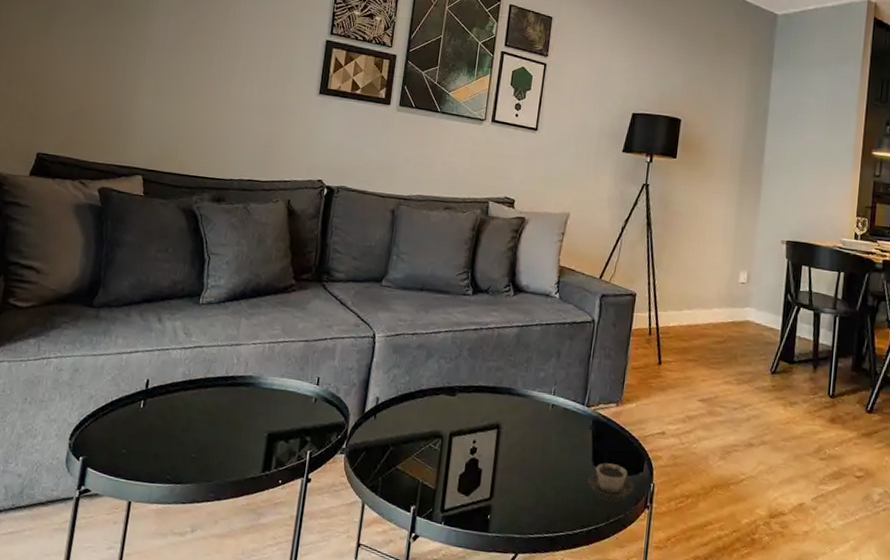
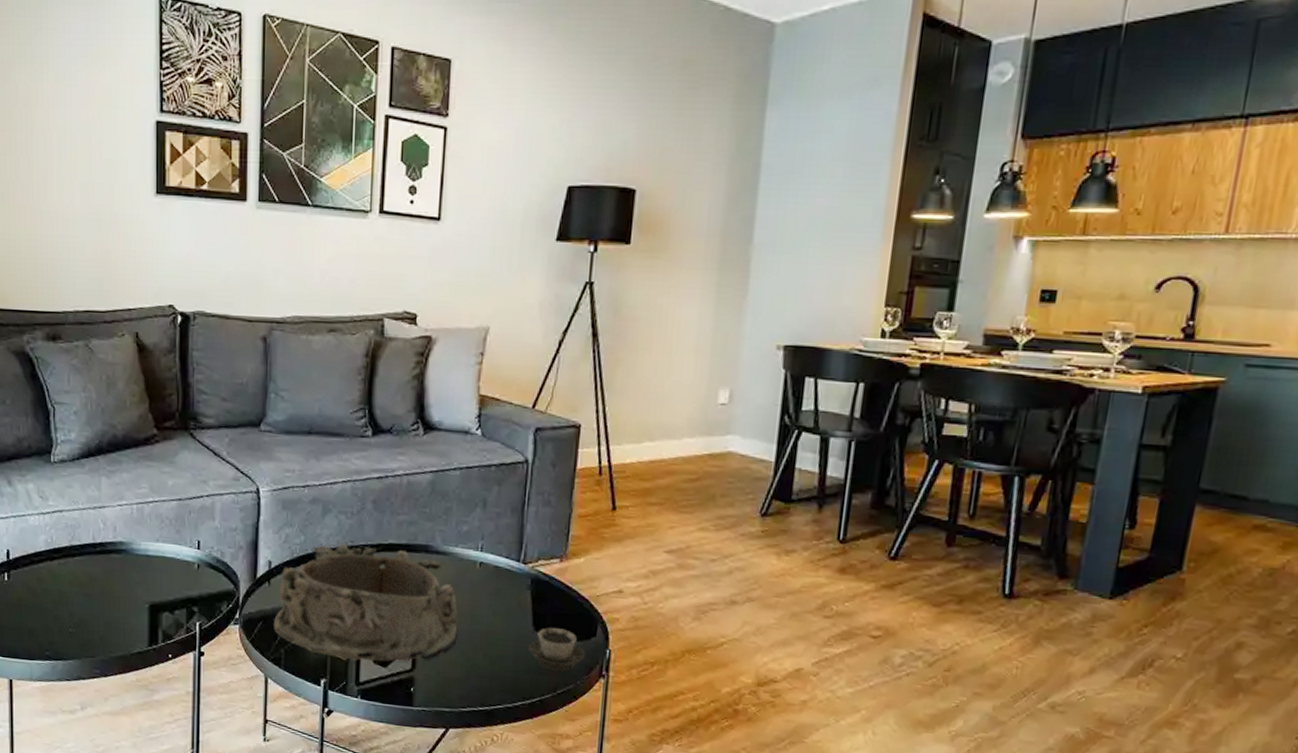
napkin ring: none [375,384,532,491] -> present [274,543,458,662]

